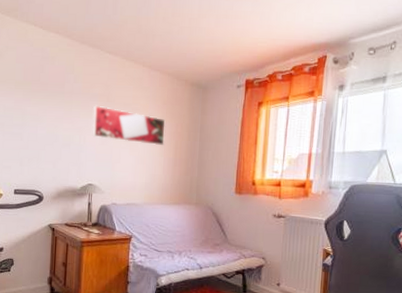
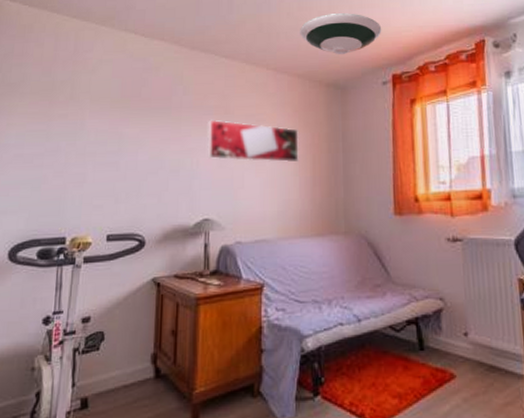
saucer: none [172,21,242,59] -> present [300,13,382,55]

